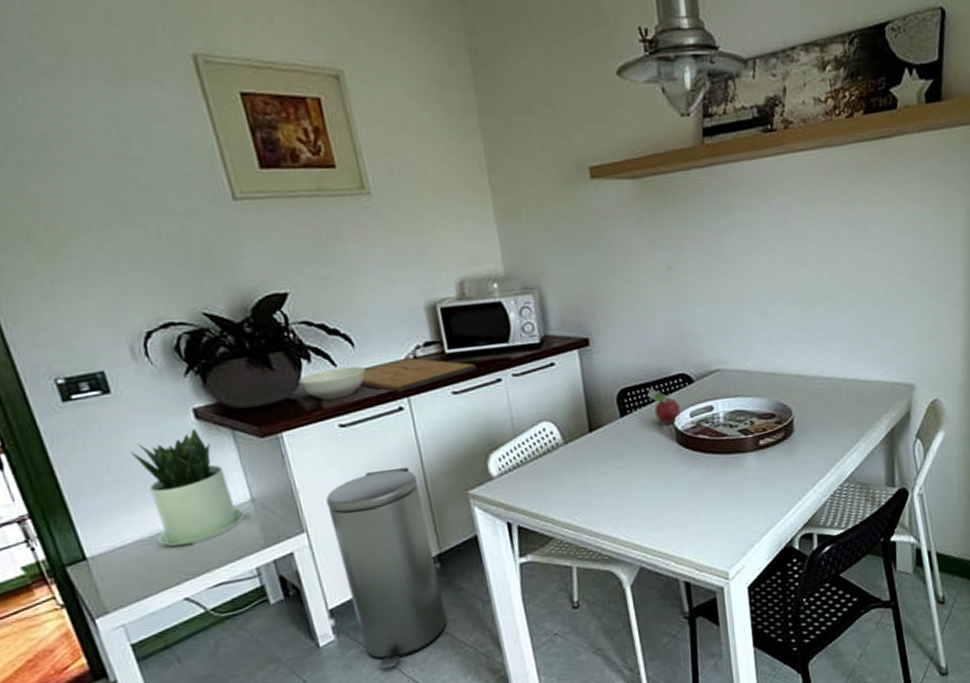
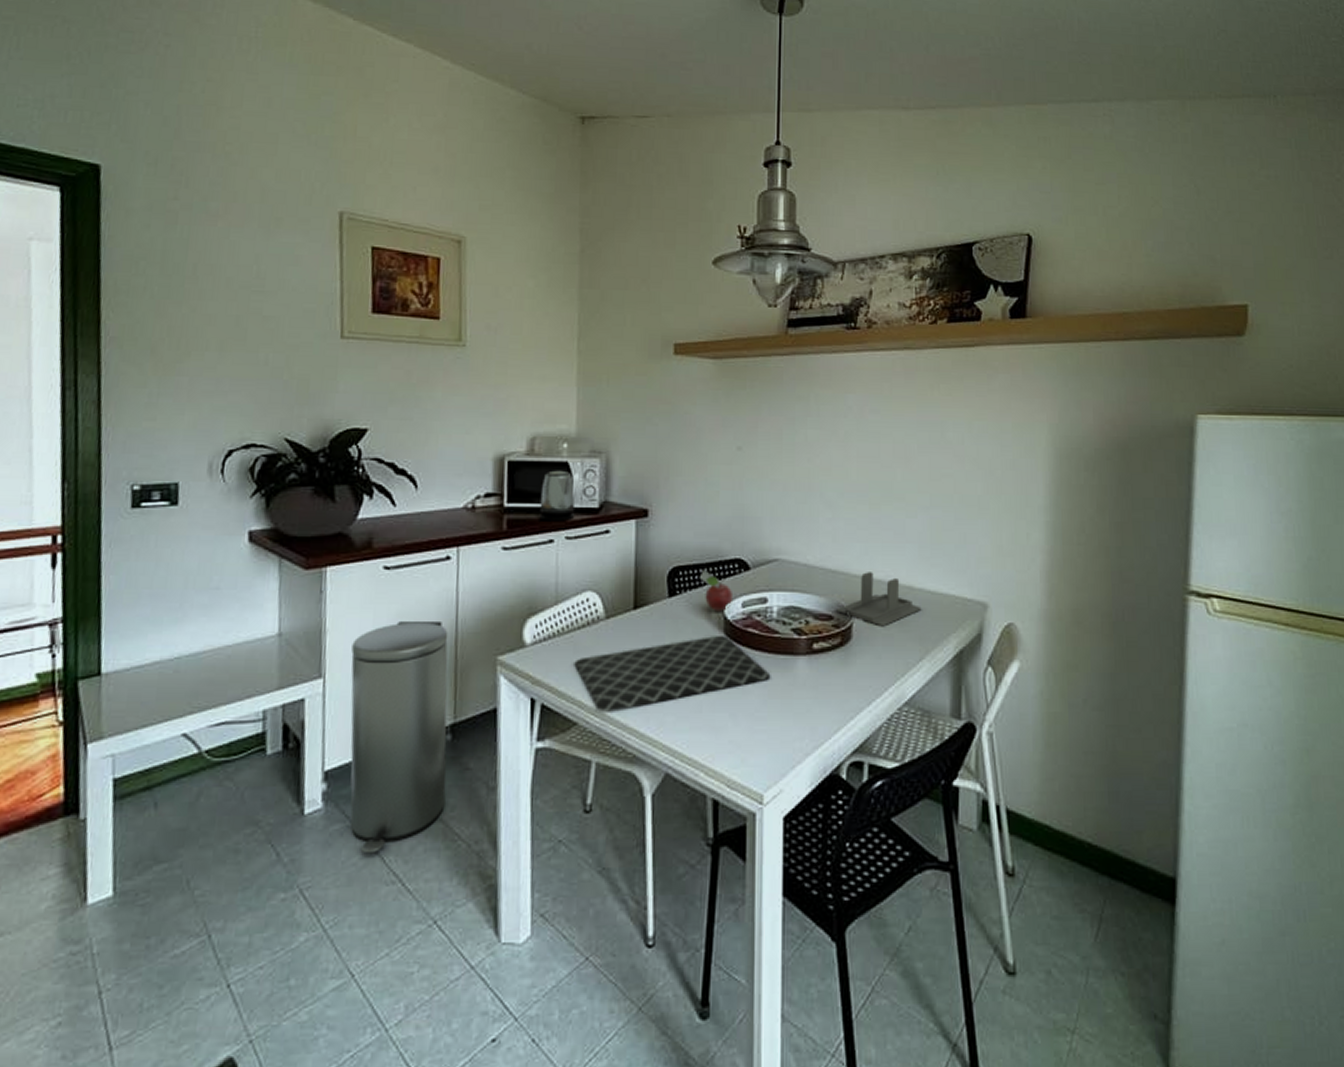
planter: present [131,428,245,547] -> none [175,551,269,675]
bowl: present [297,366,366,401] -> none [355,508,422,539]
cutting board: present [360,358,476,393] -> none [414,507,531,542]
kettle: none [478,310,518,363] -> present [539,470,575,522]
placemat: none [541,444,724,525] -> present [574,634,771,712]
napkin holder: none [777,370,855,418] -> present [836,572,922,627]

